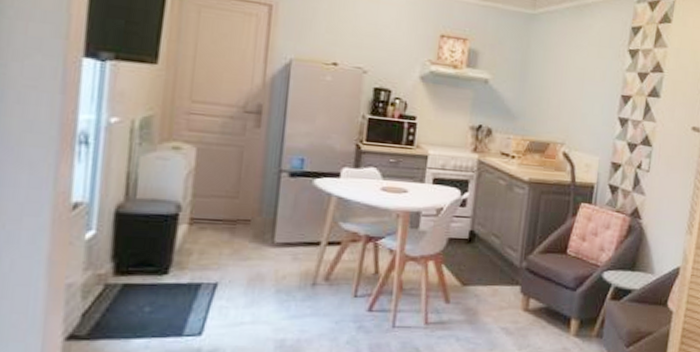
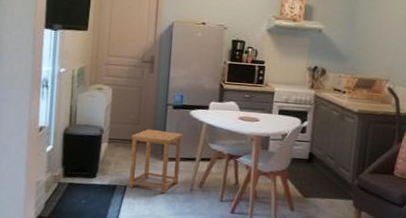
side table: none [221,204,303,292] -> present [129,129,183,194]

